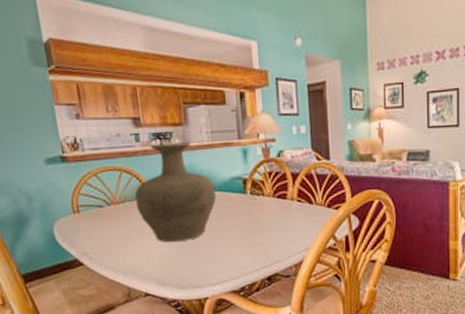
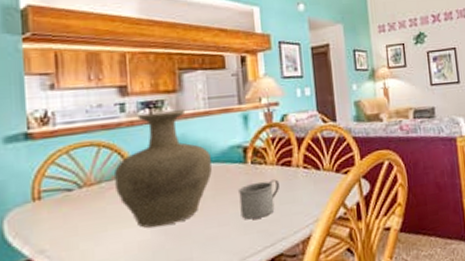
mug: none [238,210,275,243] -> present [237,179,279,220]

